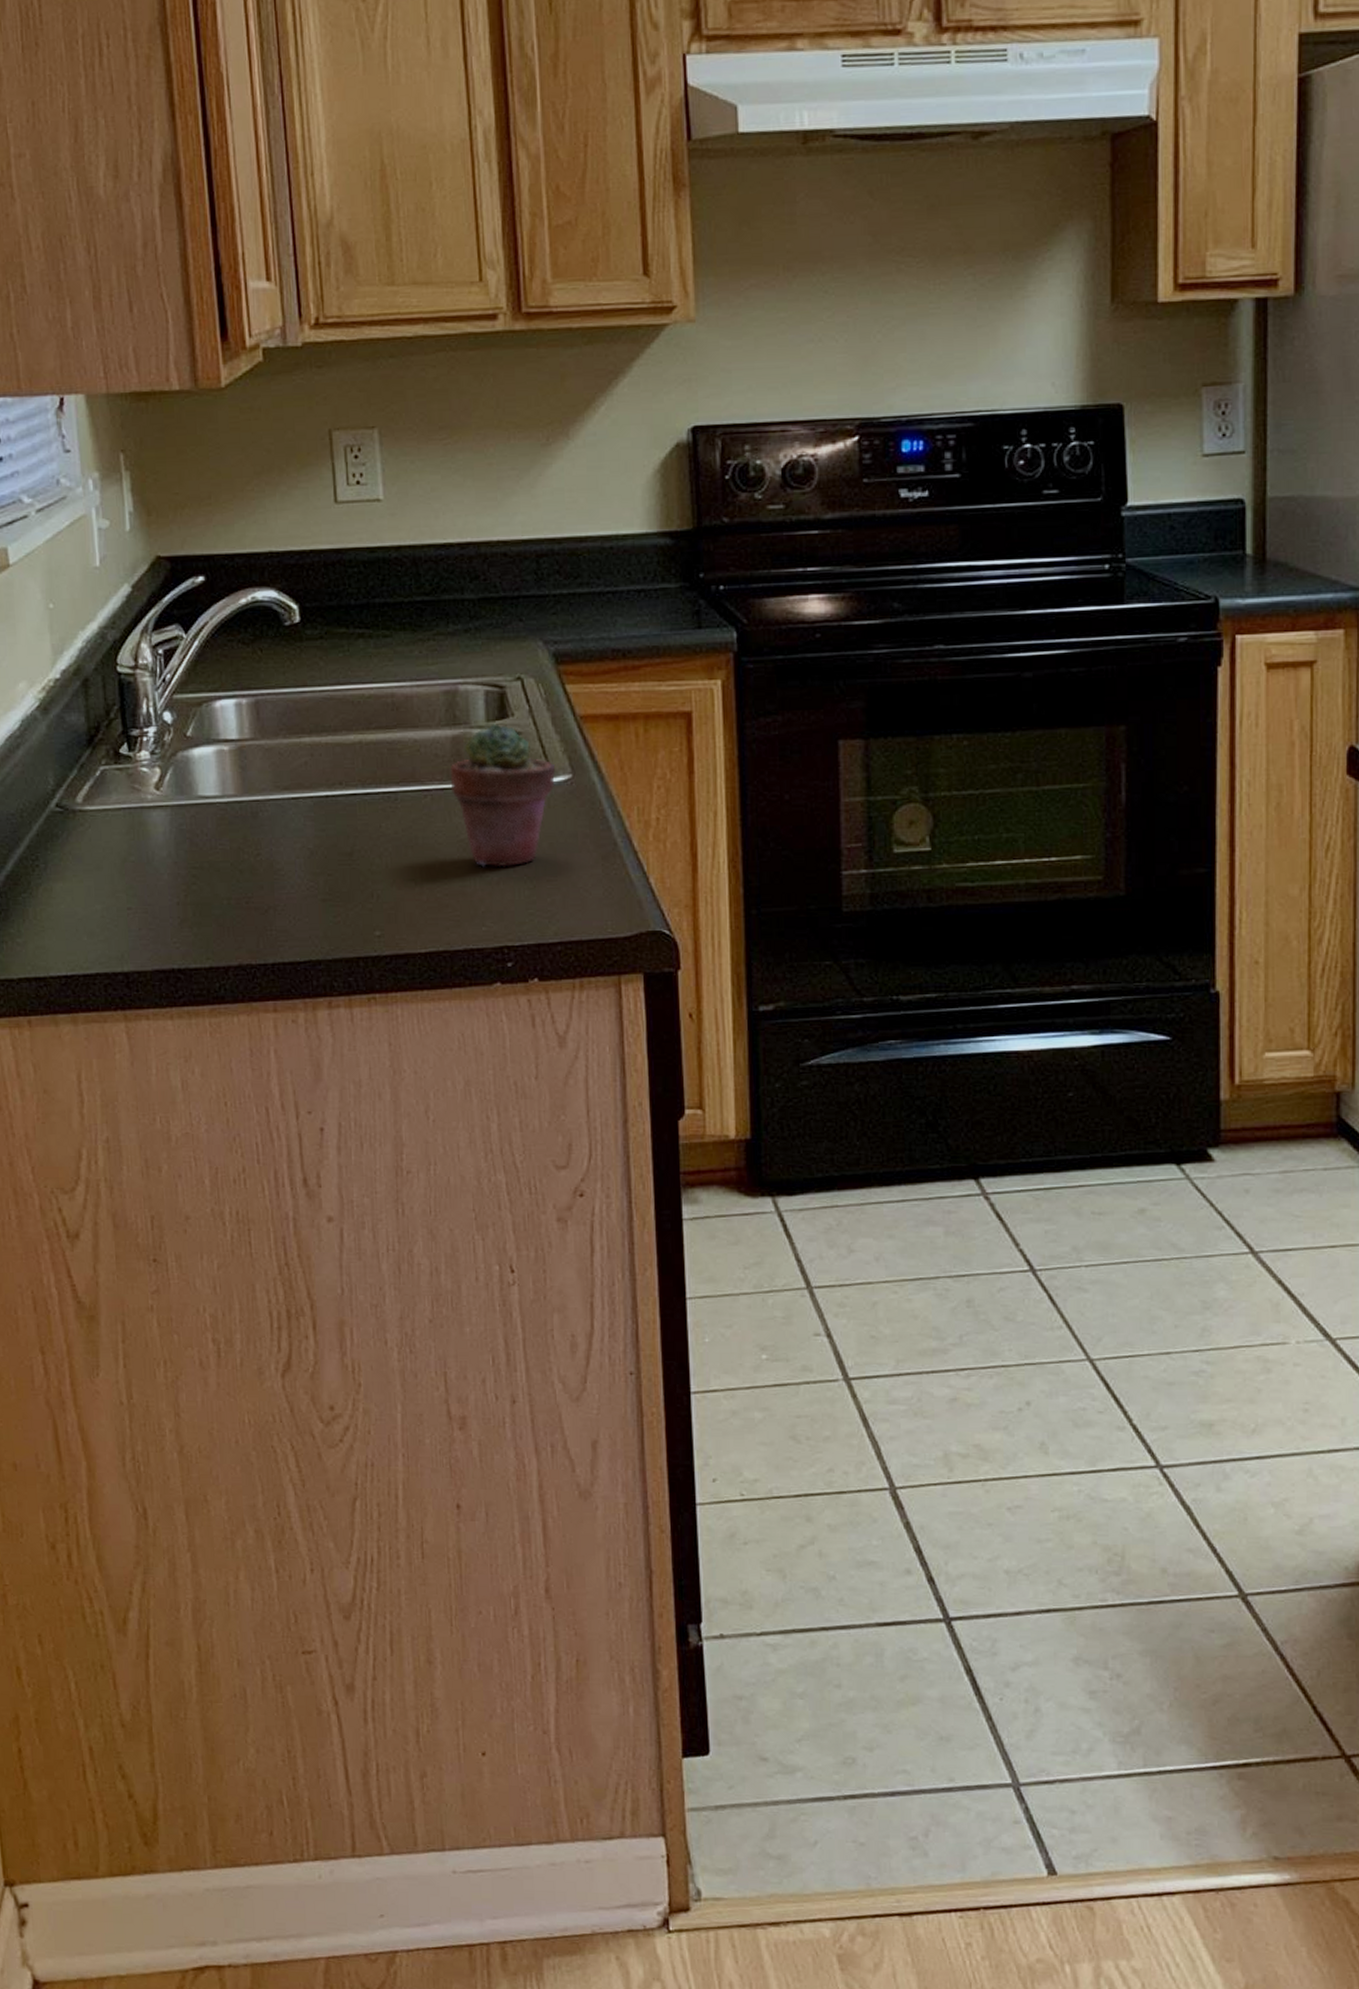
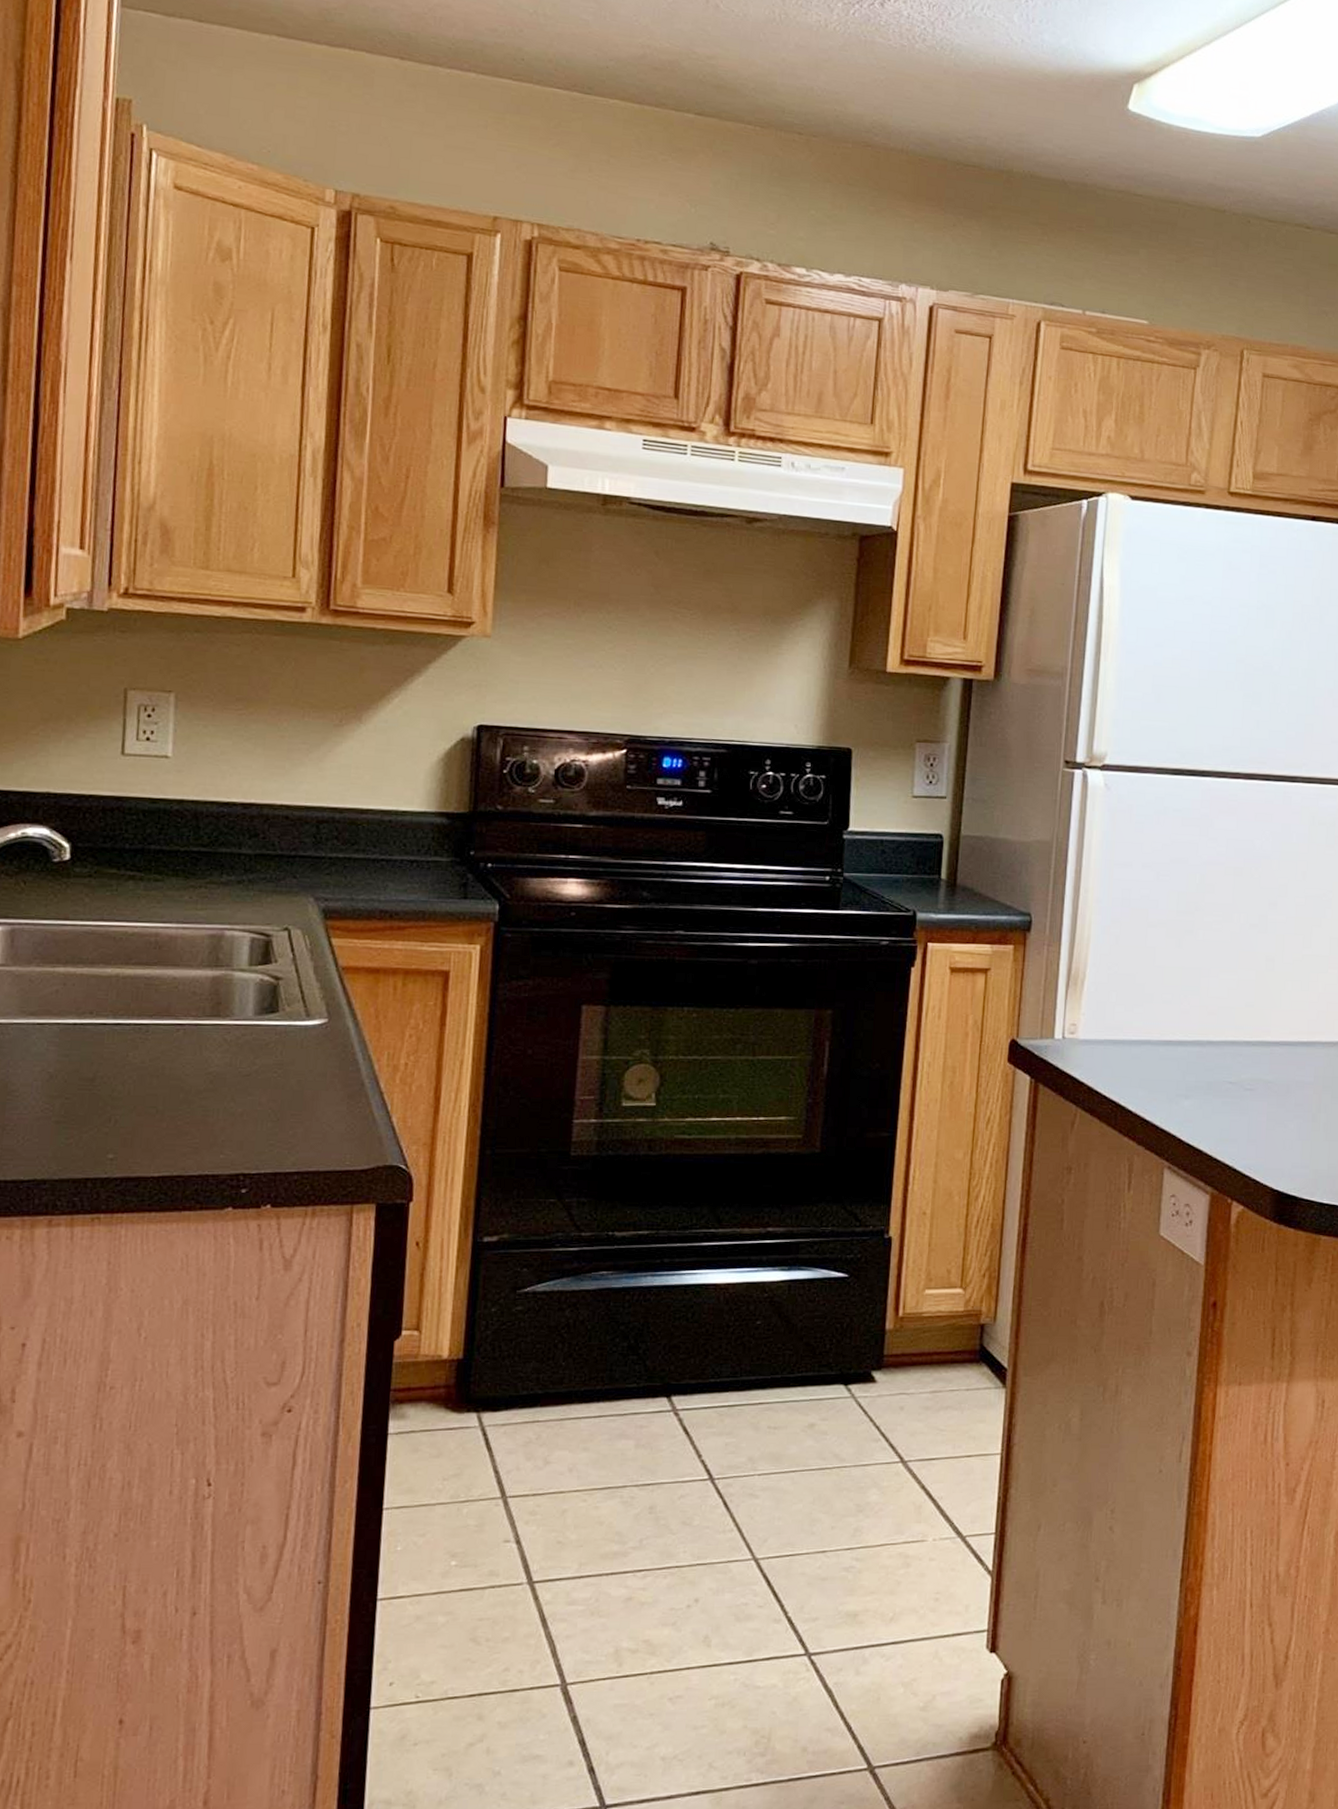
potted succulent: present [450,723,556,867] -> none [205,968,313,1100]

